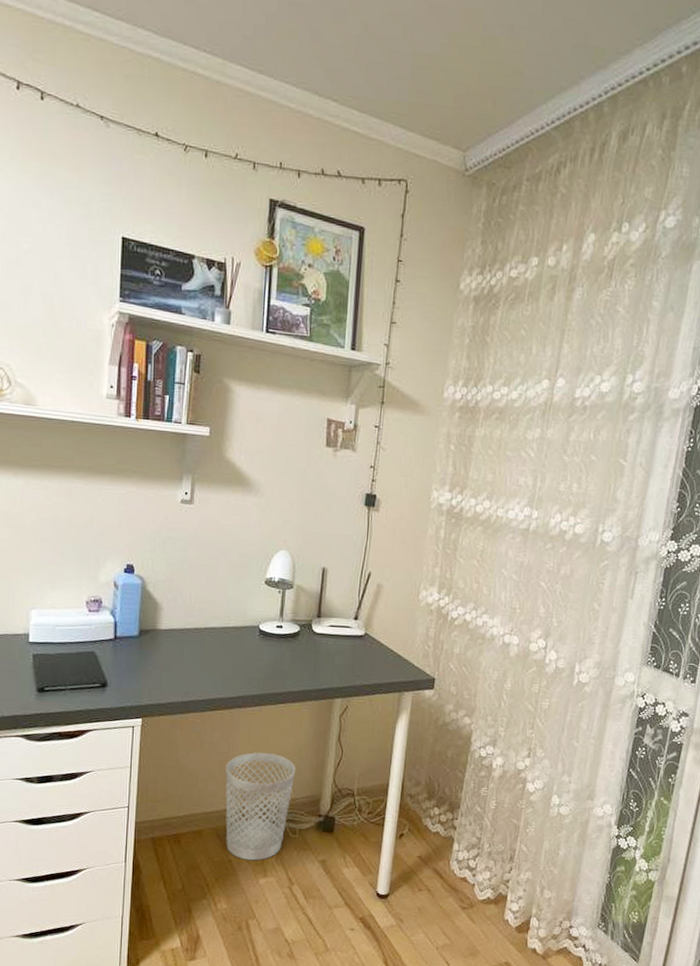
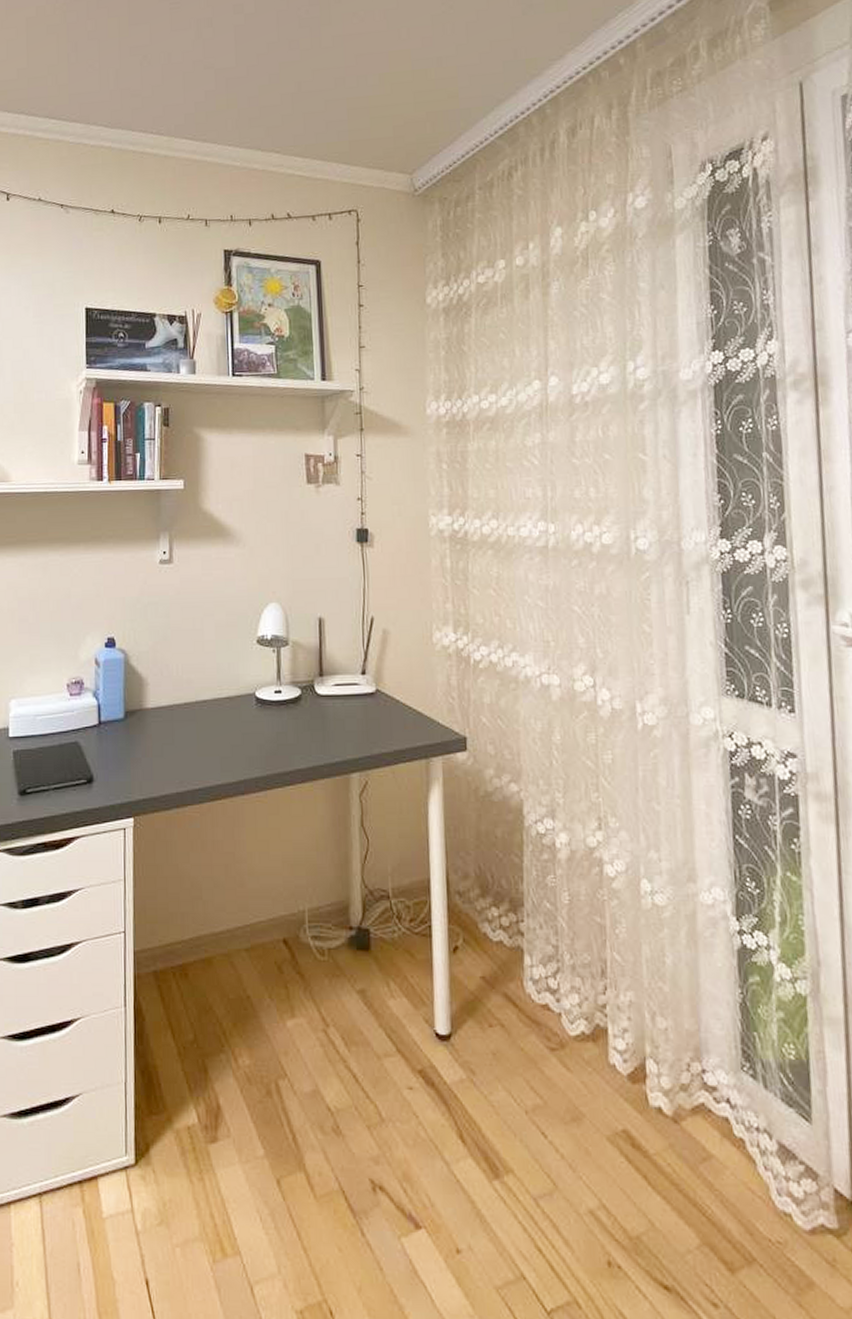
wastebasket: present [225,752,296,861] -> none [233,850,316,996]

